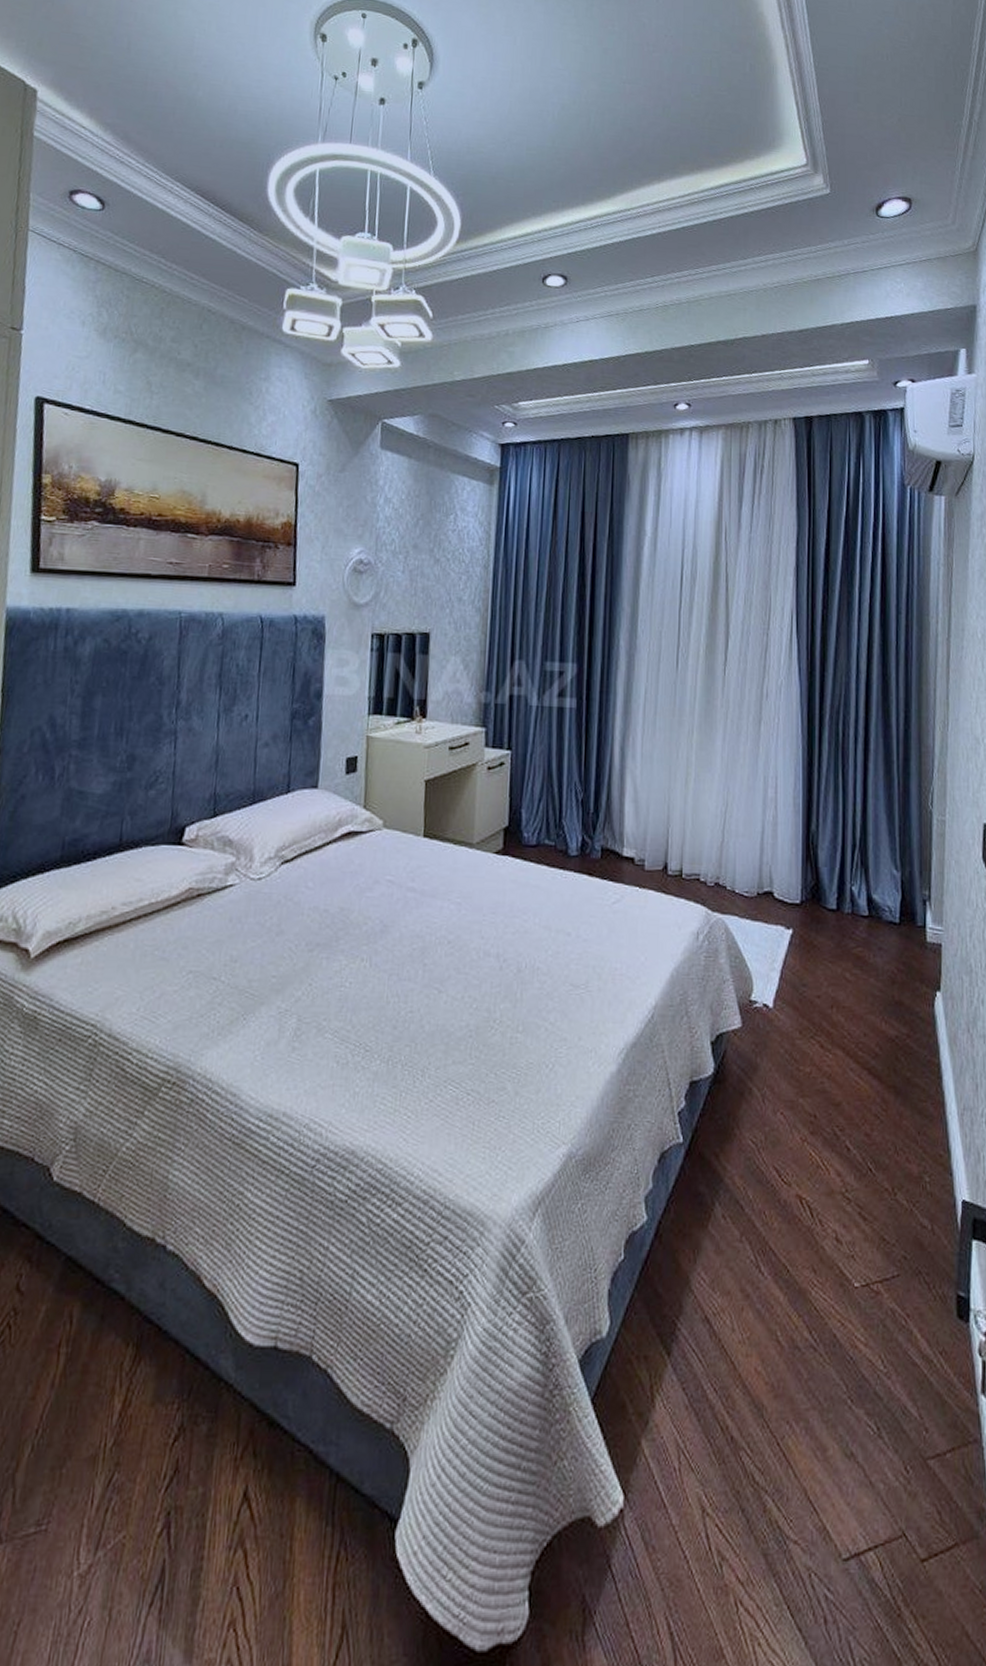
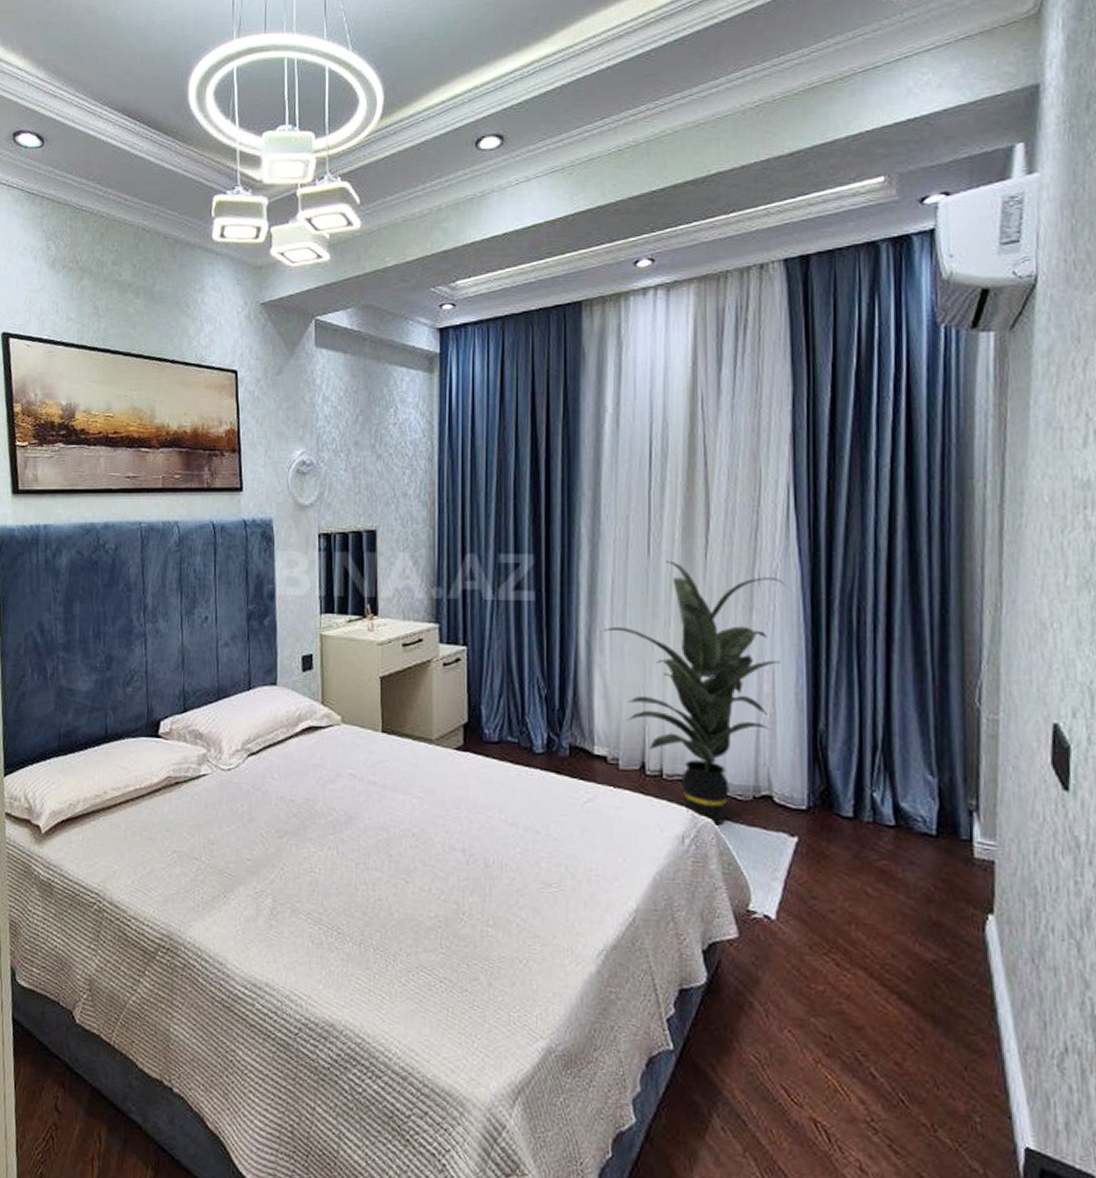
indoor plant: none [635,674,788,921] -> present [602,560,786,826]

